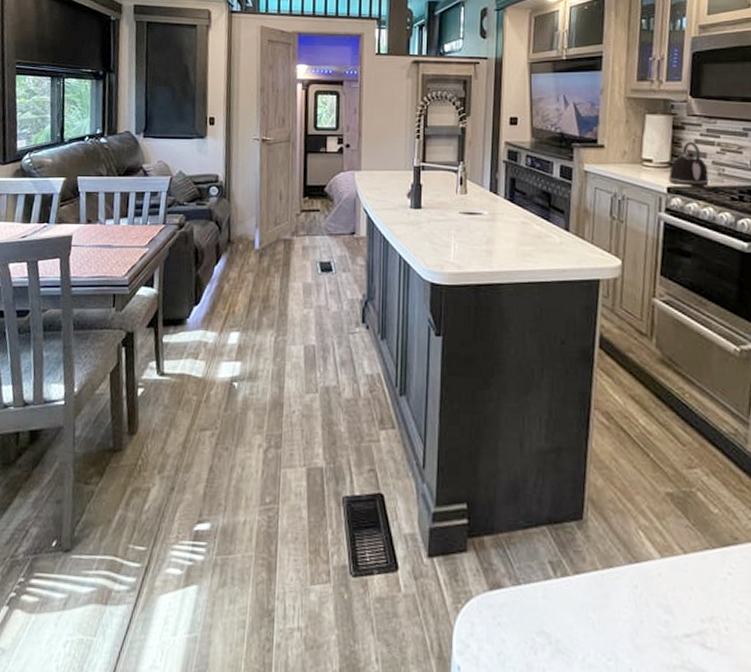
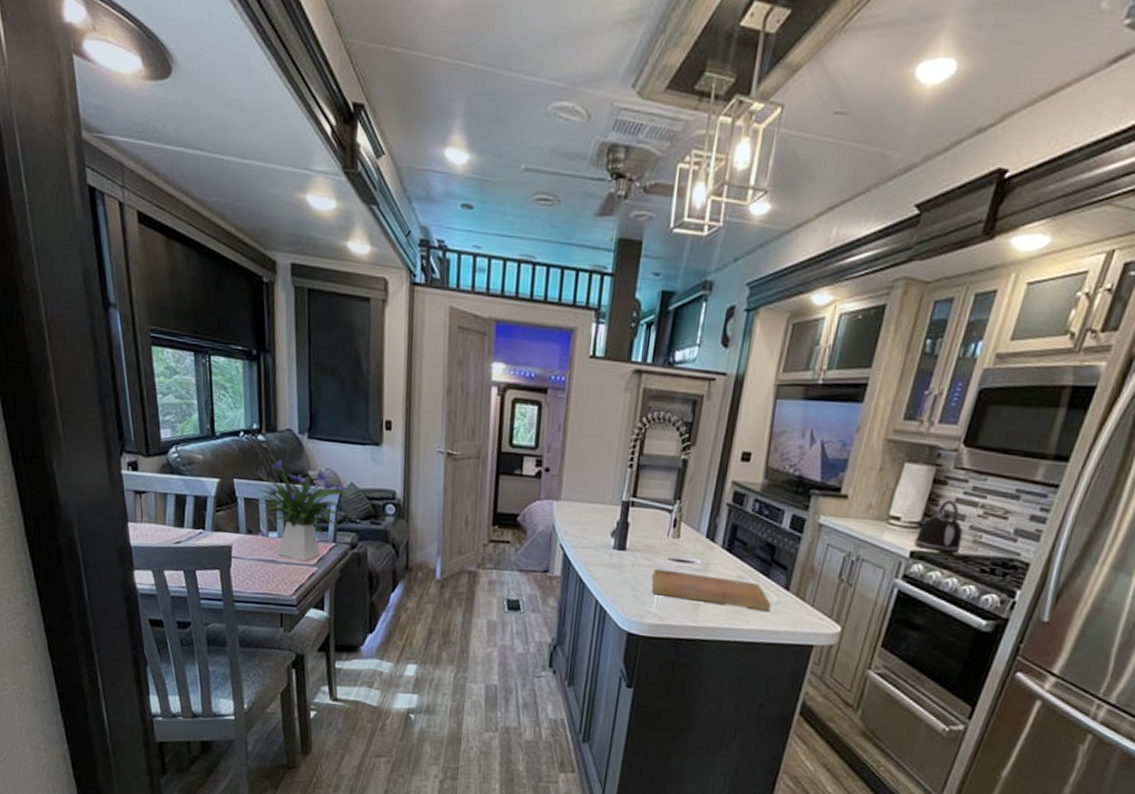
flower arrangement: none [85,153,177,244] -> present [243,453,348,562]
cutting board: none [448,222,556,251] -> present [651,568,772,611]

